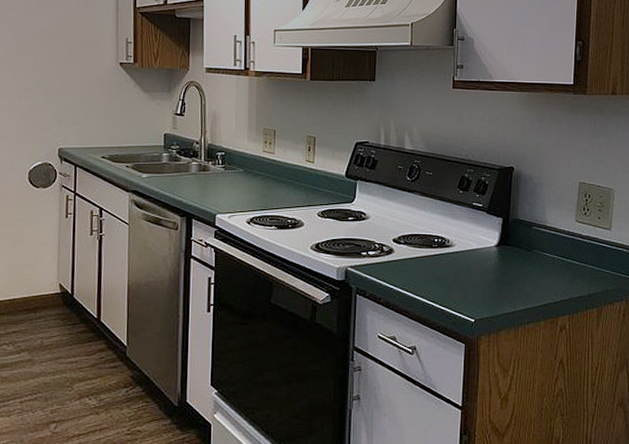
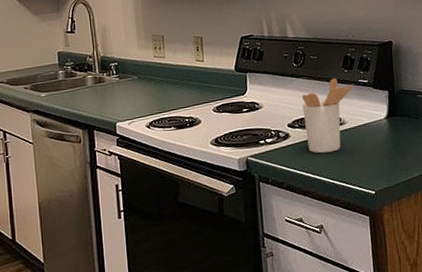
utensil holder: none [410,198,467,274] -> present [302,78,354,154]

